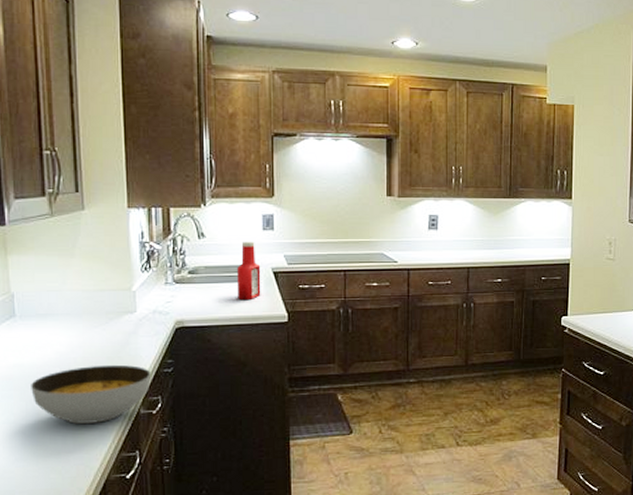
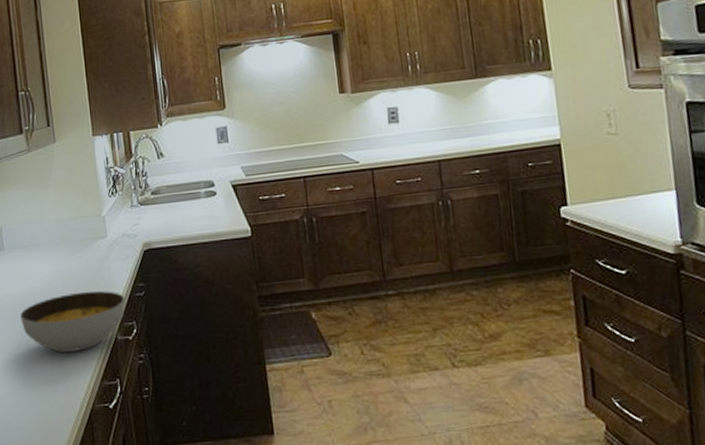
ketchup bottle: present [237,242,261,299] -> none [197,156,222,217]

